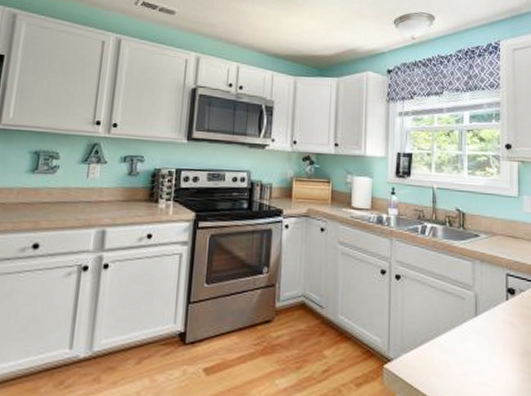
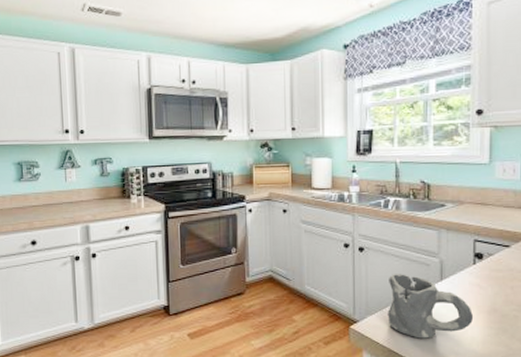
mug: none [423,306,508,383] -> present [388,274,474,339]

